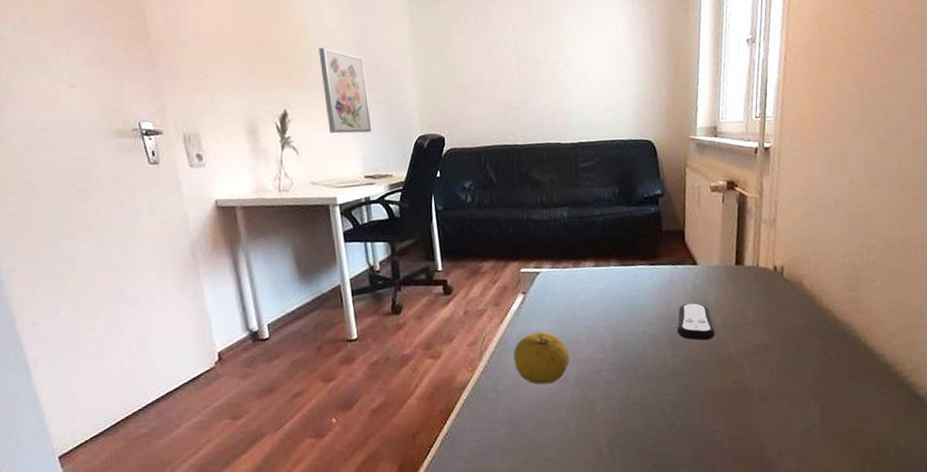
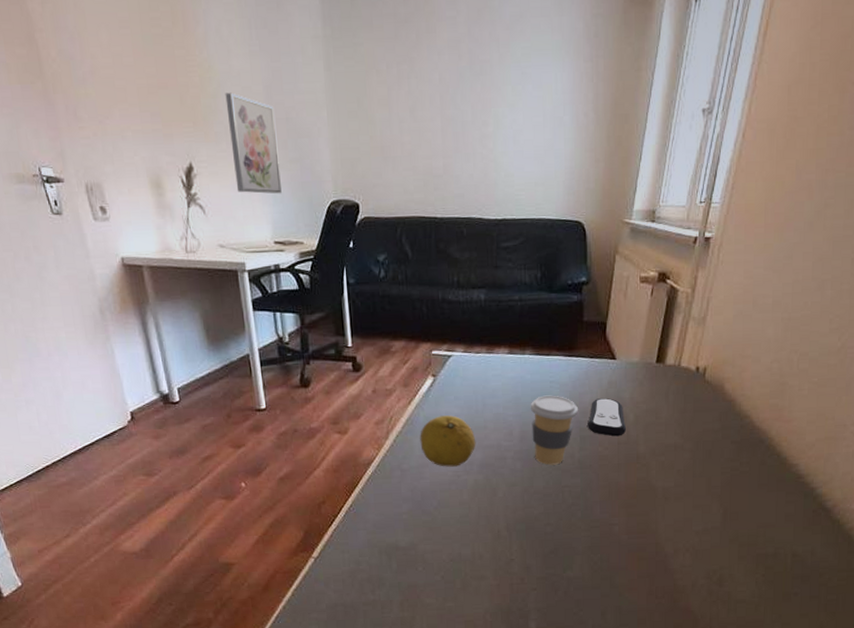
coffee cup: none [619,303,667,375] -> present [530,395,578,465]

